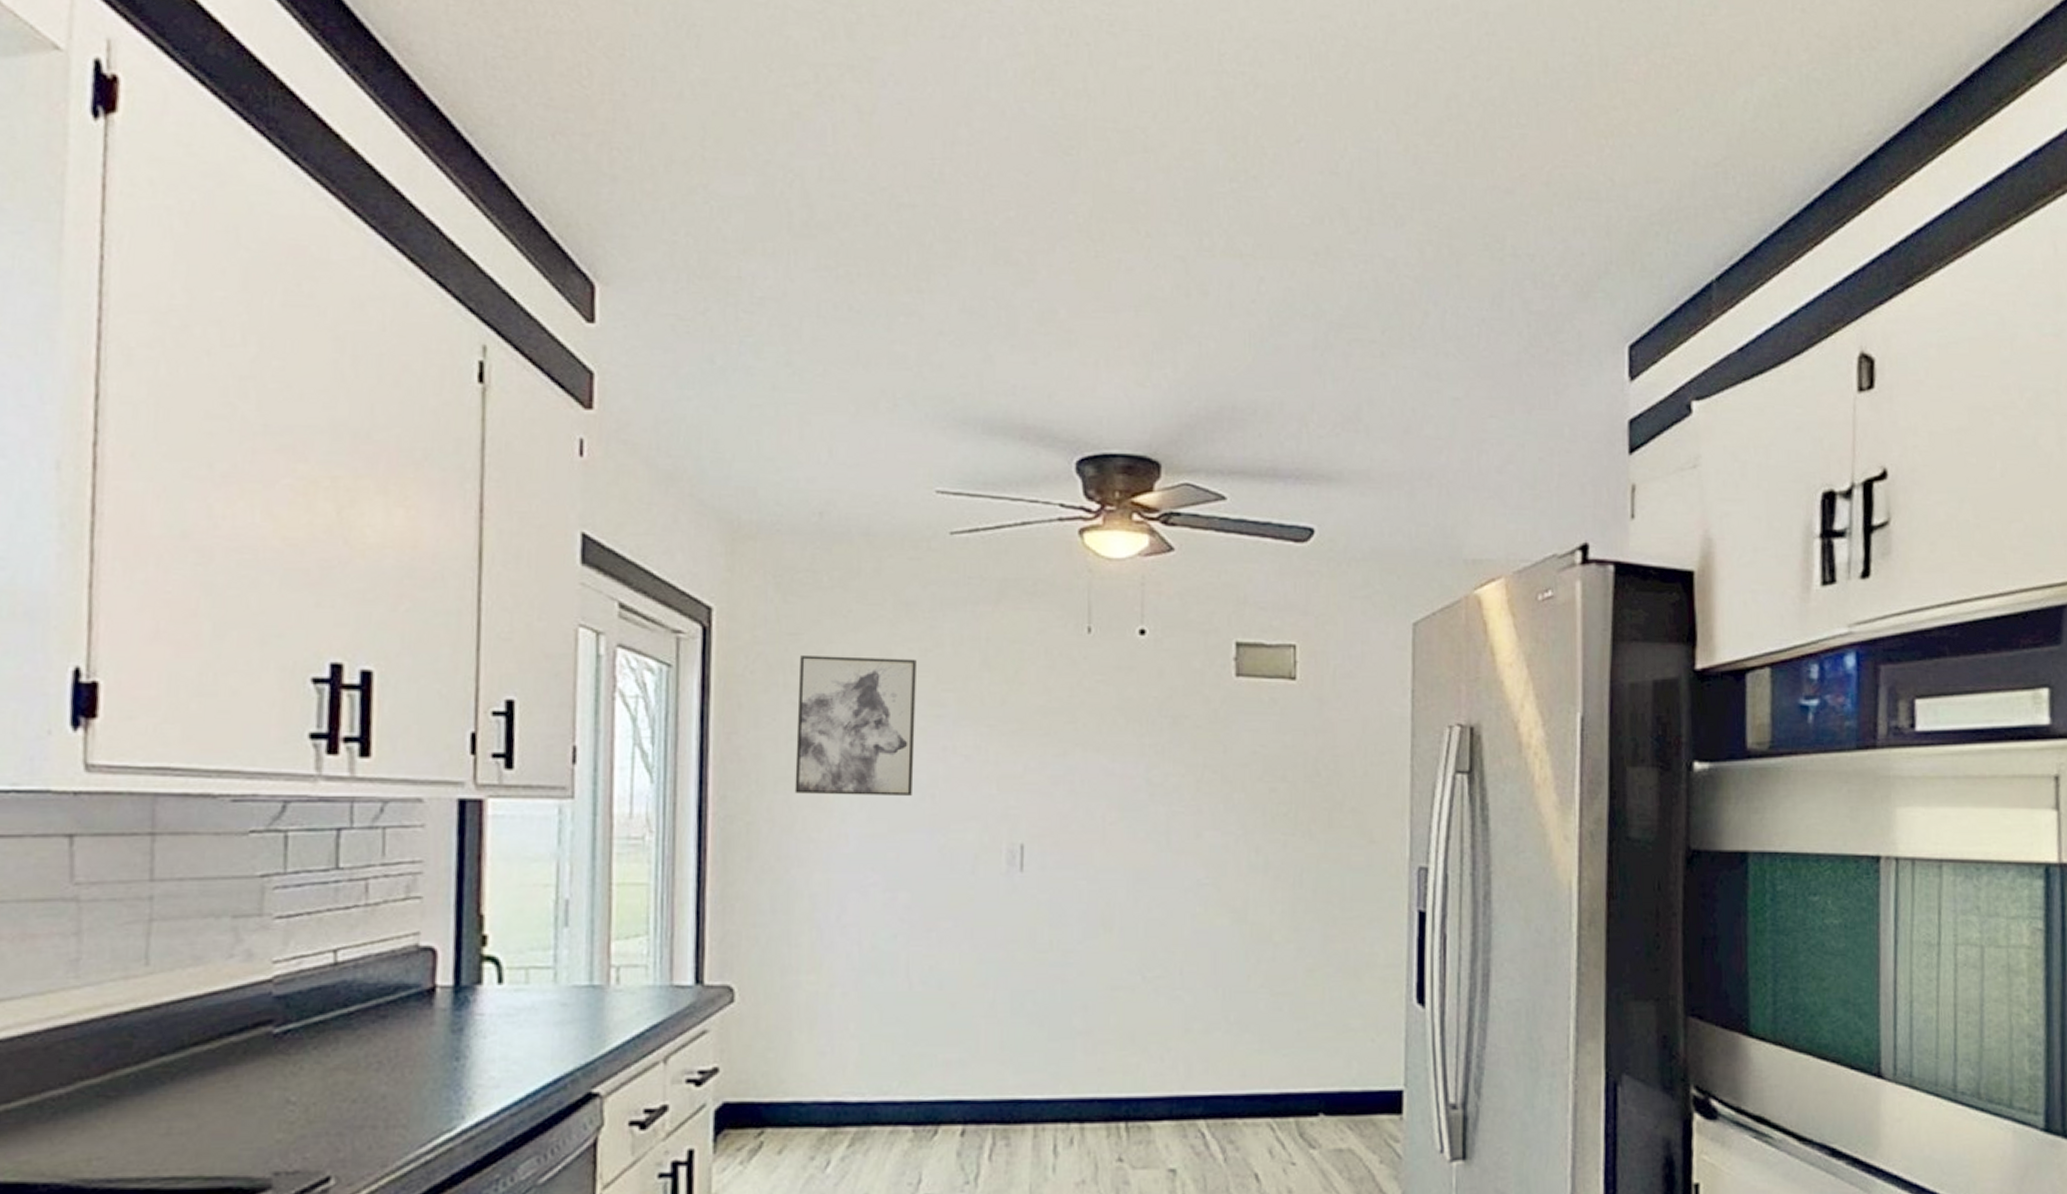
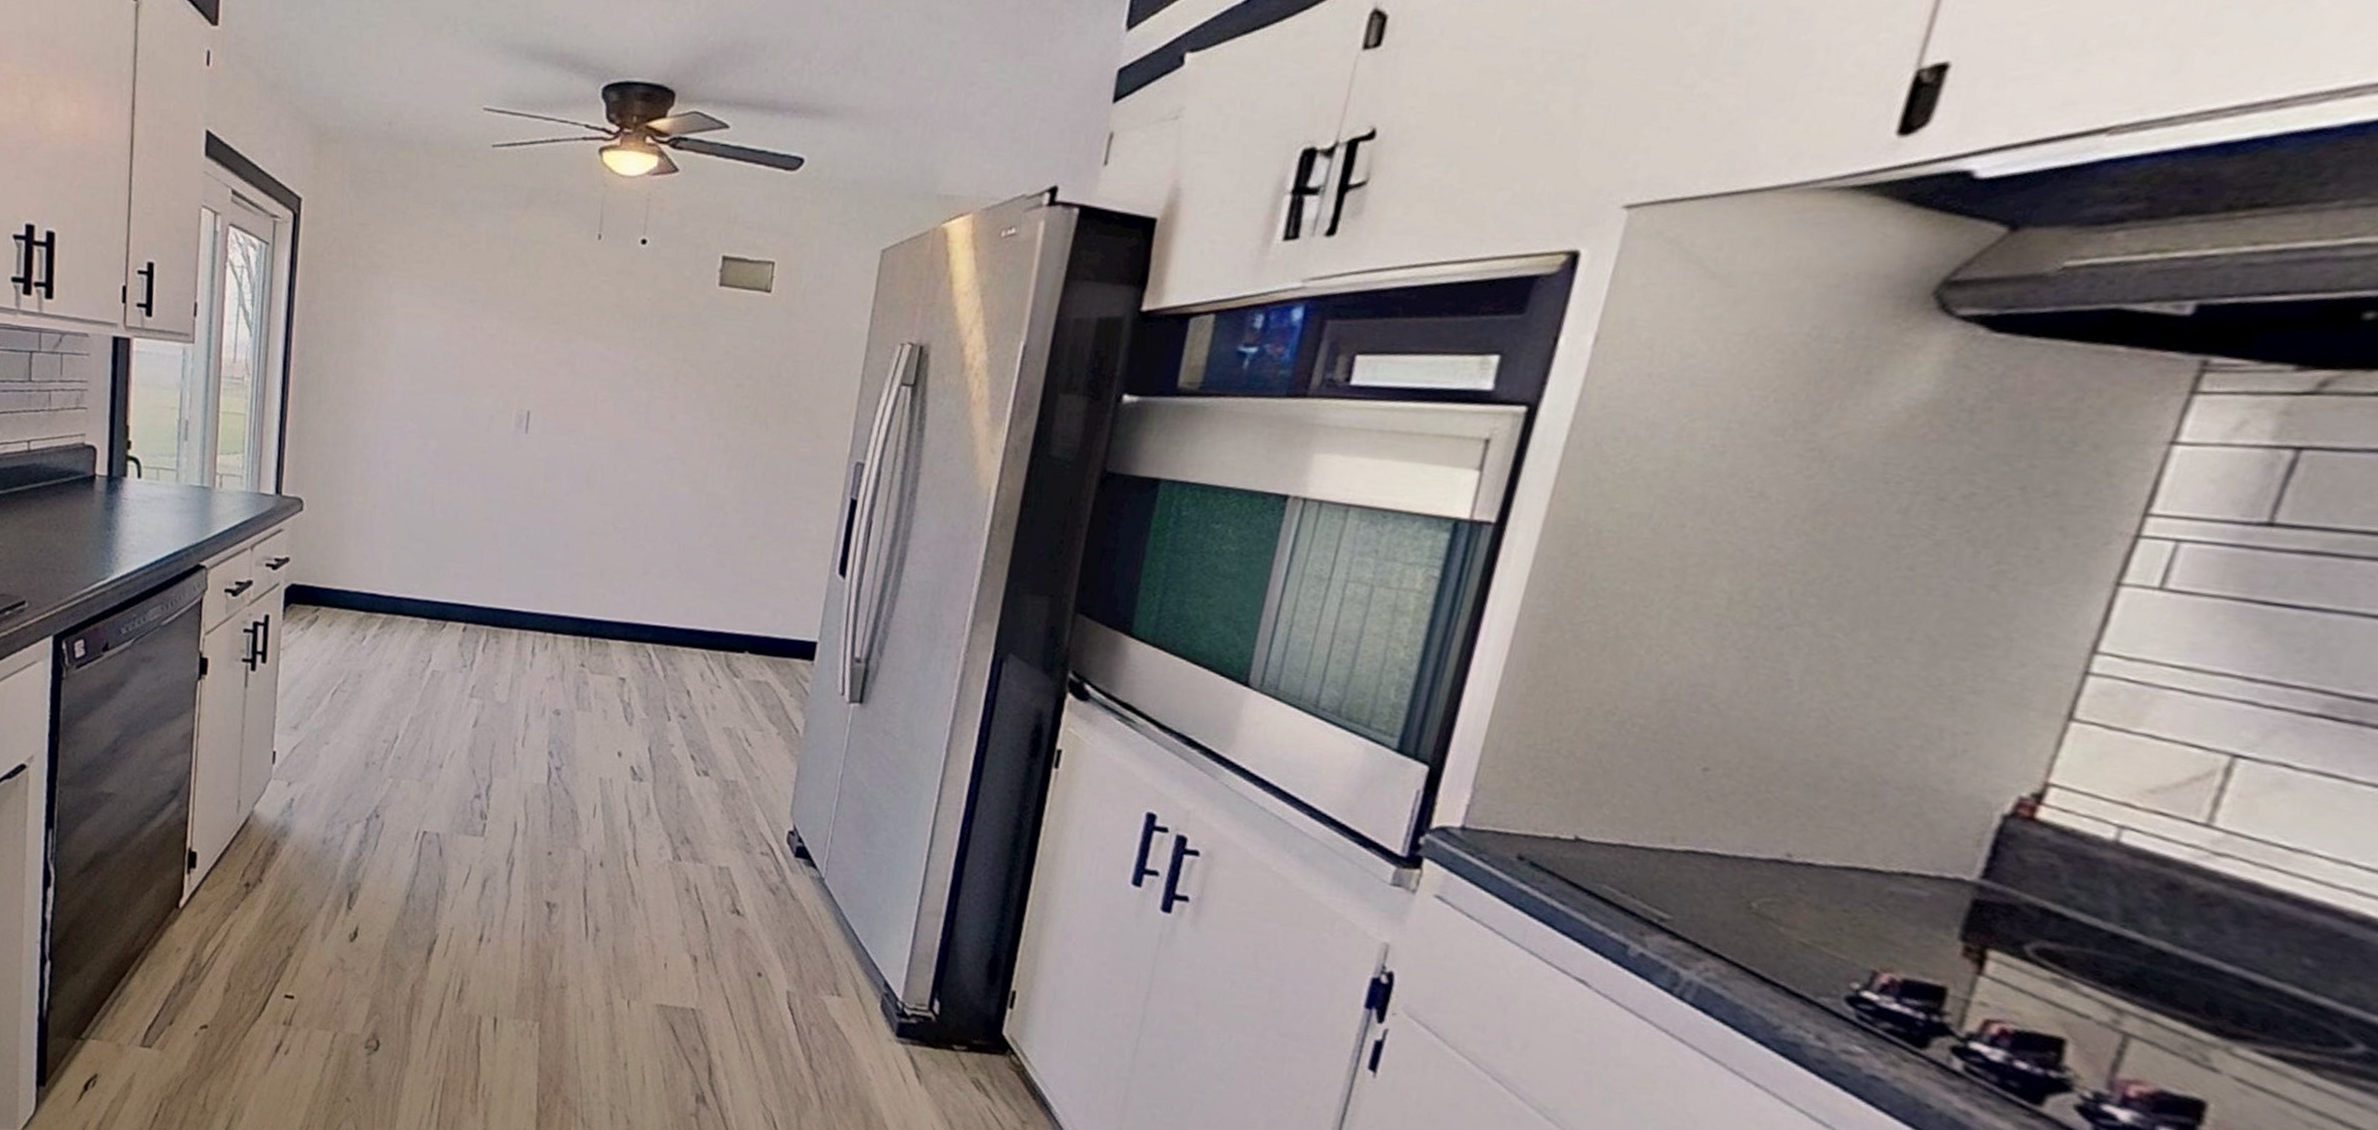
wall art: present [794,655,917,796] -> none [356,242,457,364]

